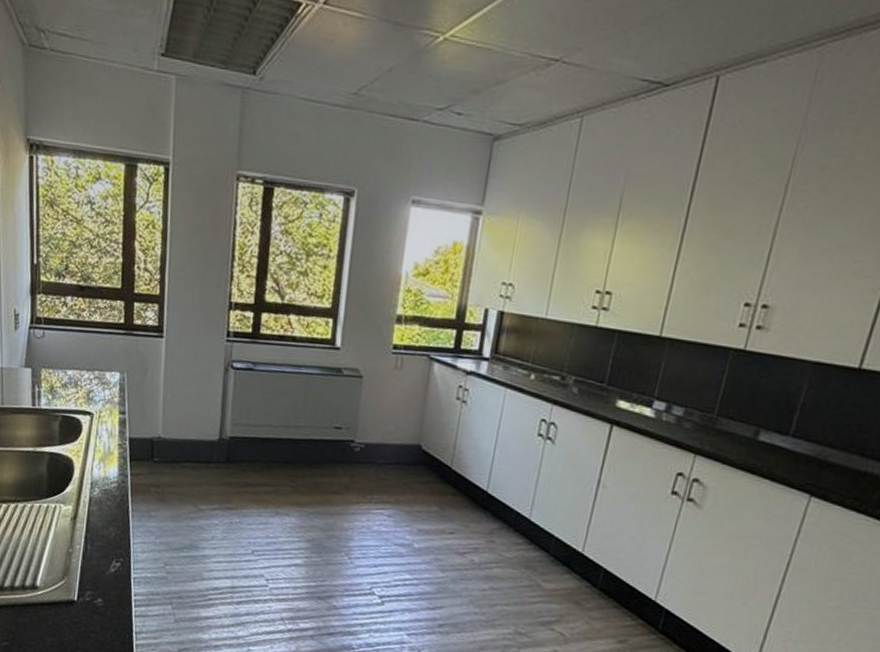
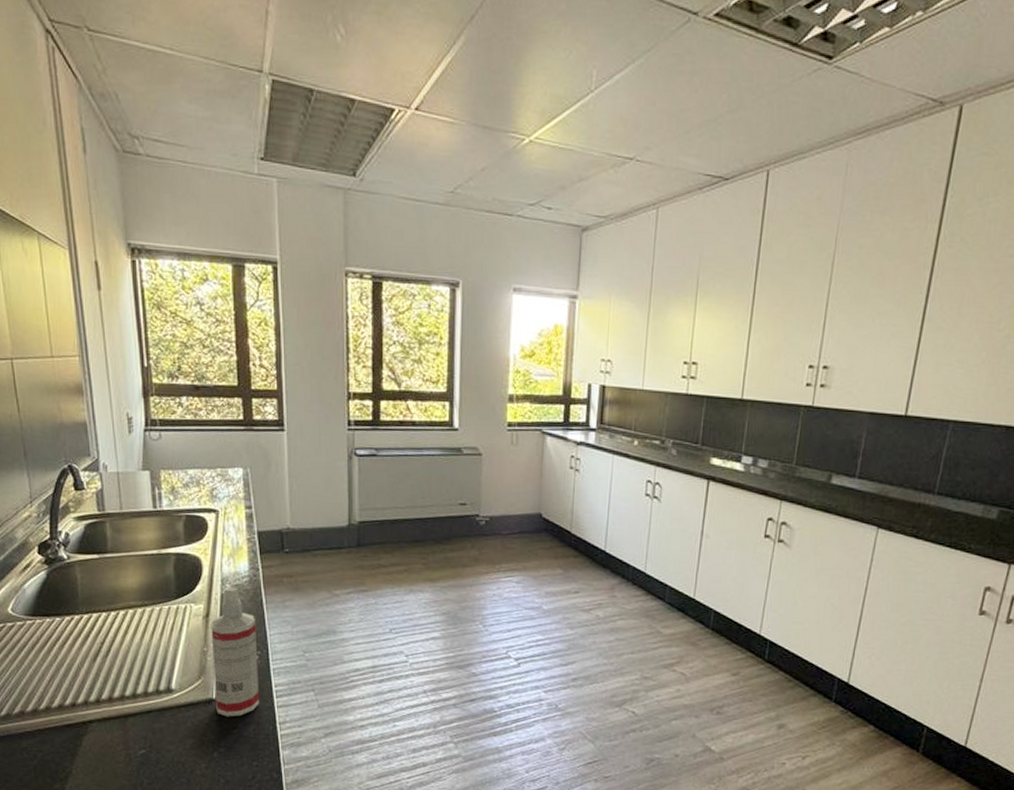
spray bottle: none [76,490,121,621] -> present [211,586,260,717]

